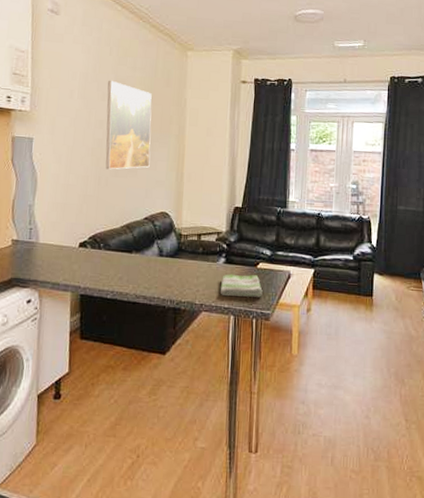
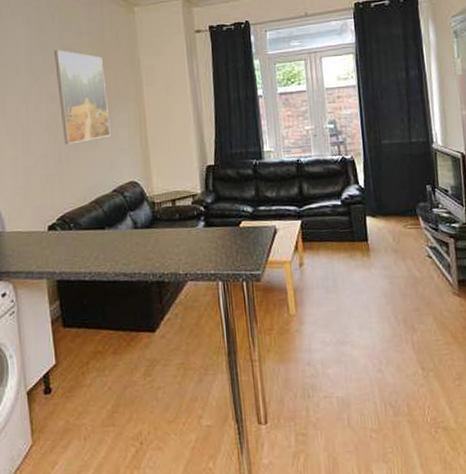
dish towel: present [220,274,263,298] -> none [203,235,249,262]

